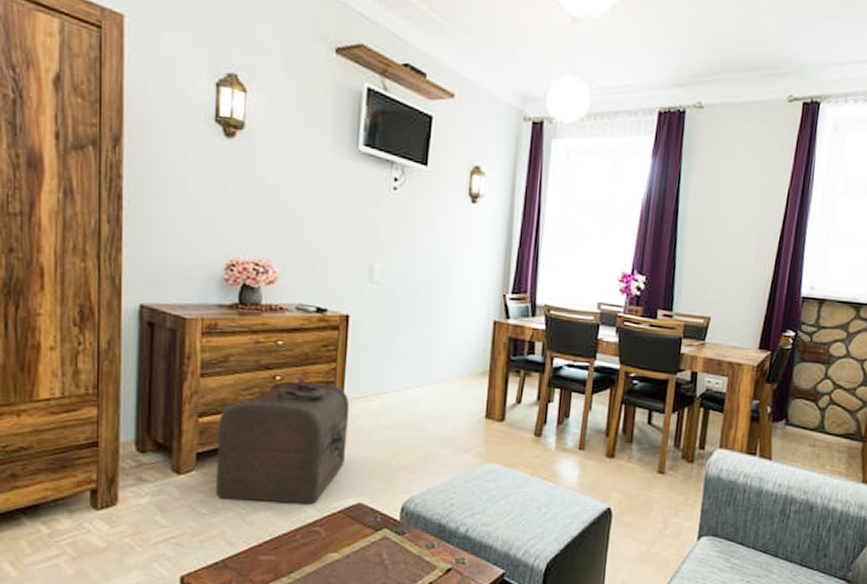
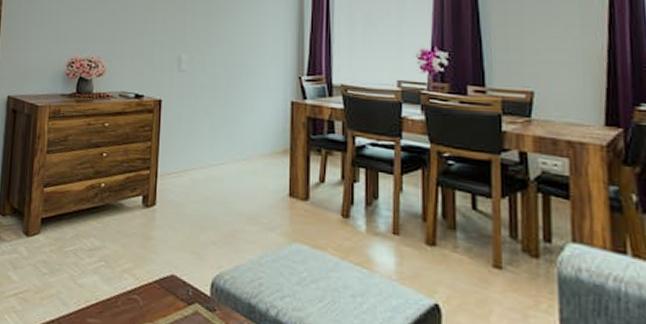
wooden chest: present [215,378,350,505] -> none [54,155,163,272]

